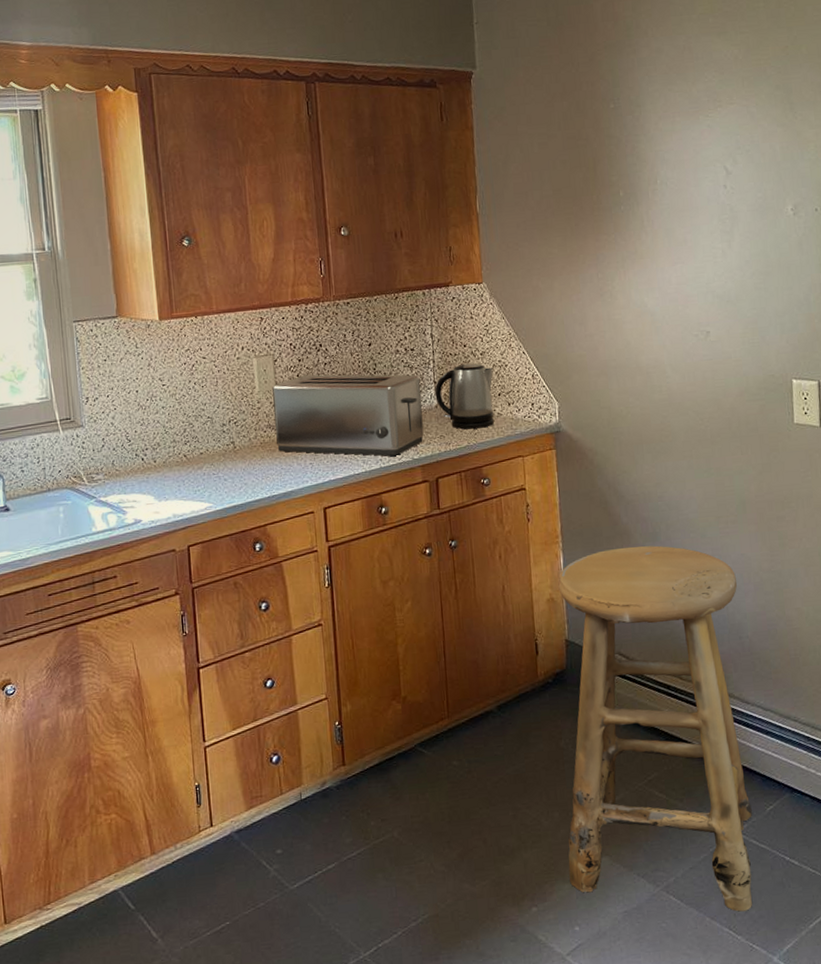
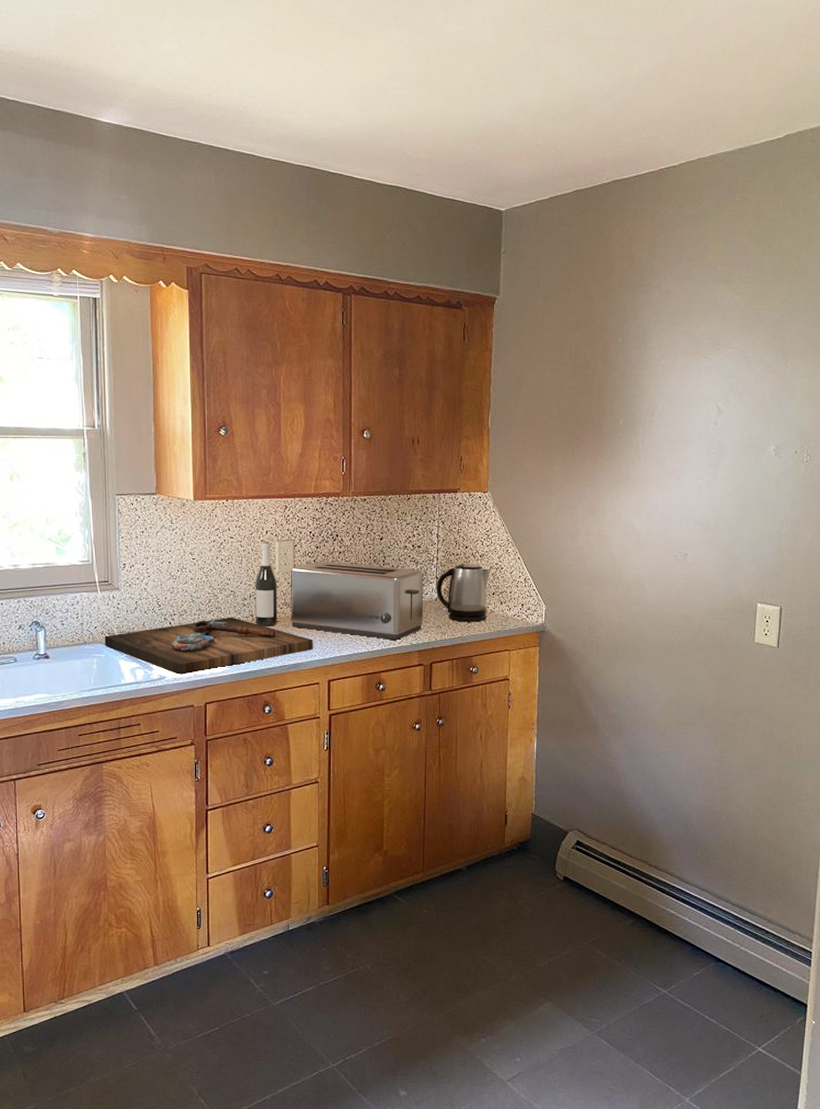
cutting board: none [70,446,304,516] -> present [104,617,313,675]
wine bottle: none [233,358,262,454] -> present [254,541,278,626]
step stool: present [558,545,752,912] -> none [516,738,688,1058]

